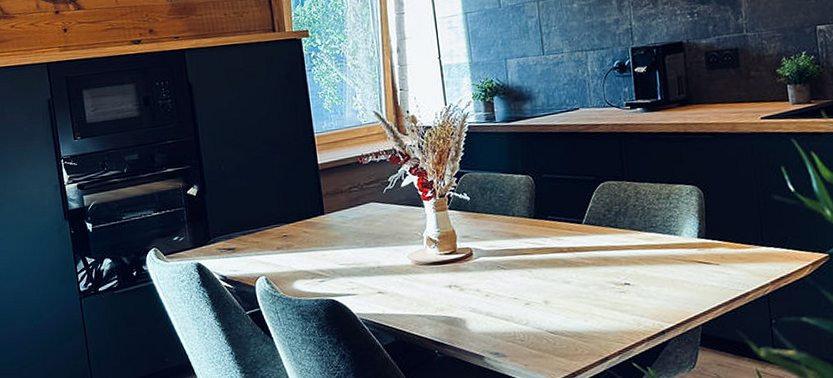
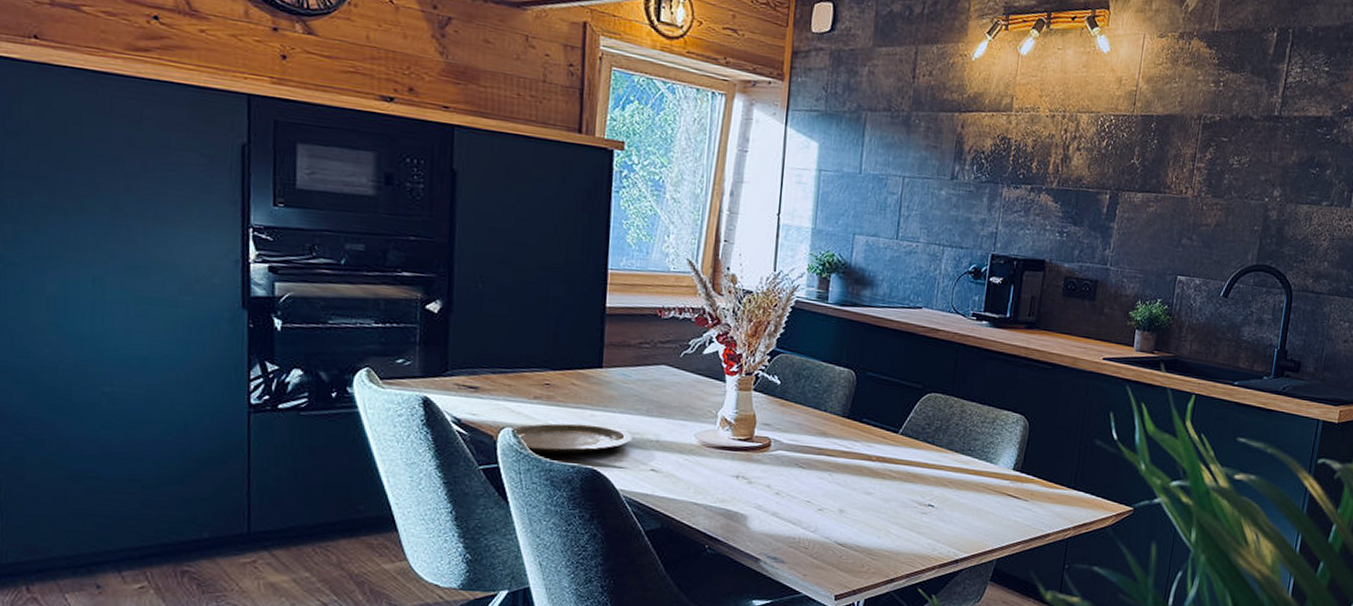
plate: none [252,261,359,293] -> present [493,423,633,454]

